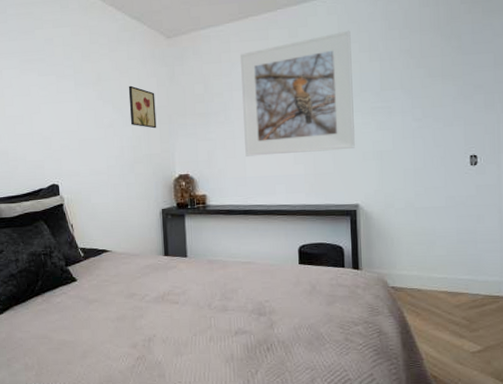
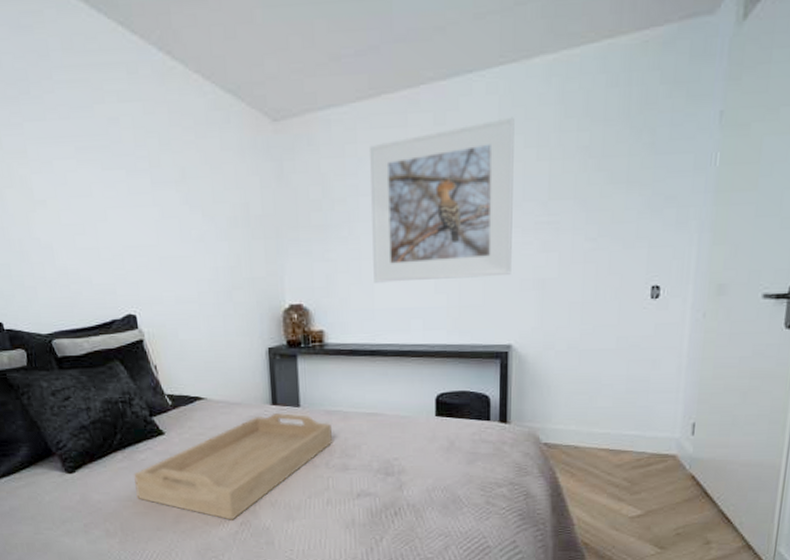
serving tray: none [50,263,214,355] -> present [133,413,332,520]
wall art: present [128,85,157,129] -> none [222,186,261,245]

